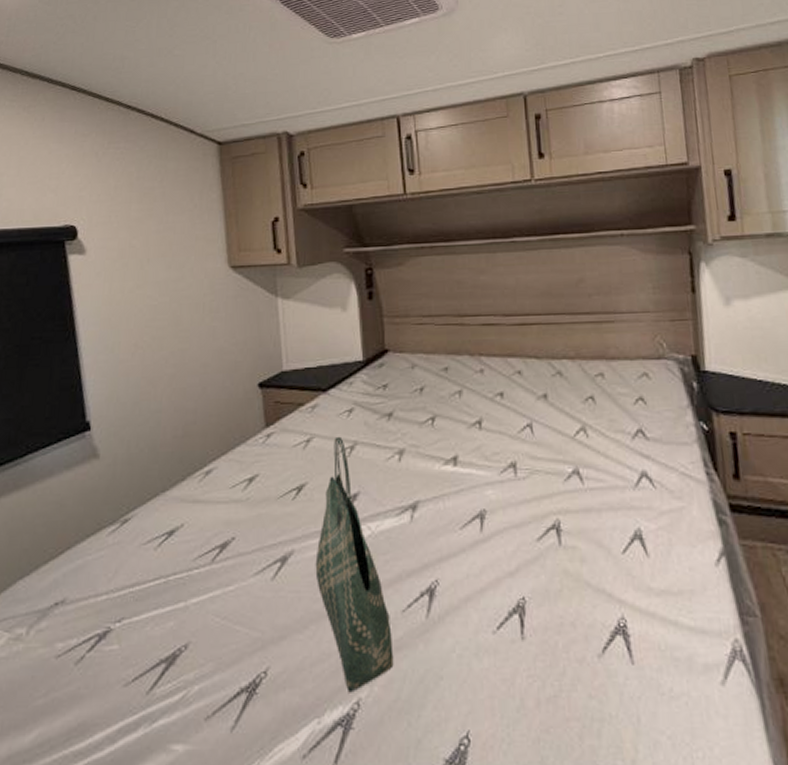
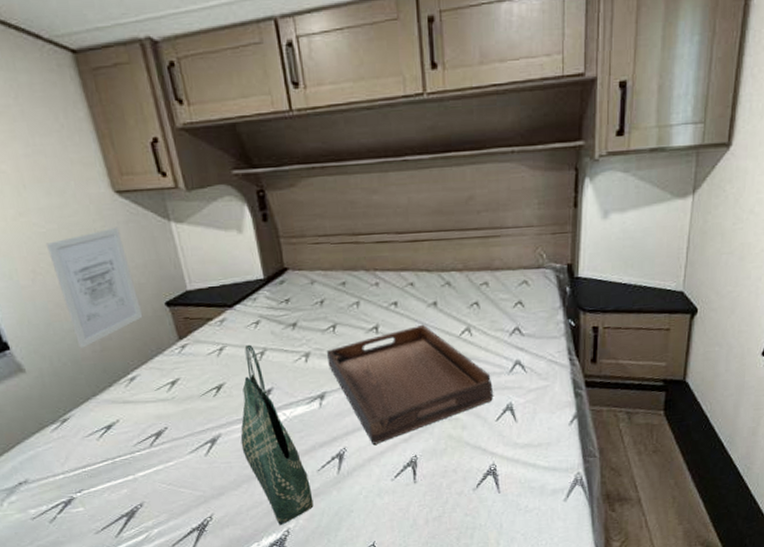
wall art: none [154,301,233,432] -> present [46,227,143,348]
serving tray: none [422,420,617,578] -> present [326,324,493,445]

